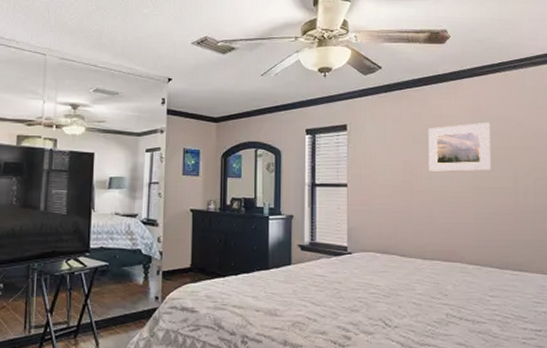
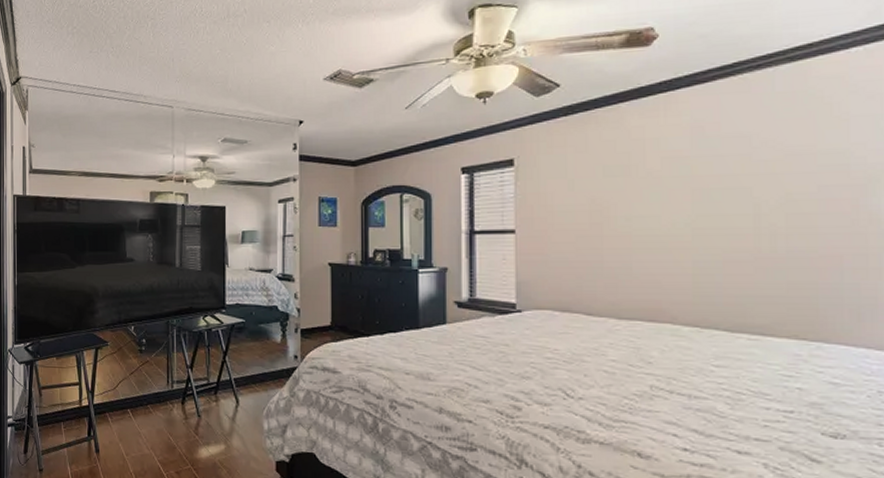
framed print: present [428,122,492,172] -> none [626,143,720,211]

